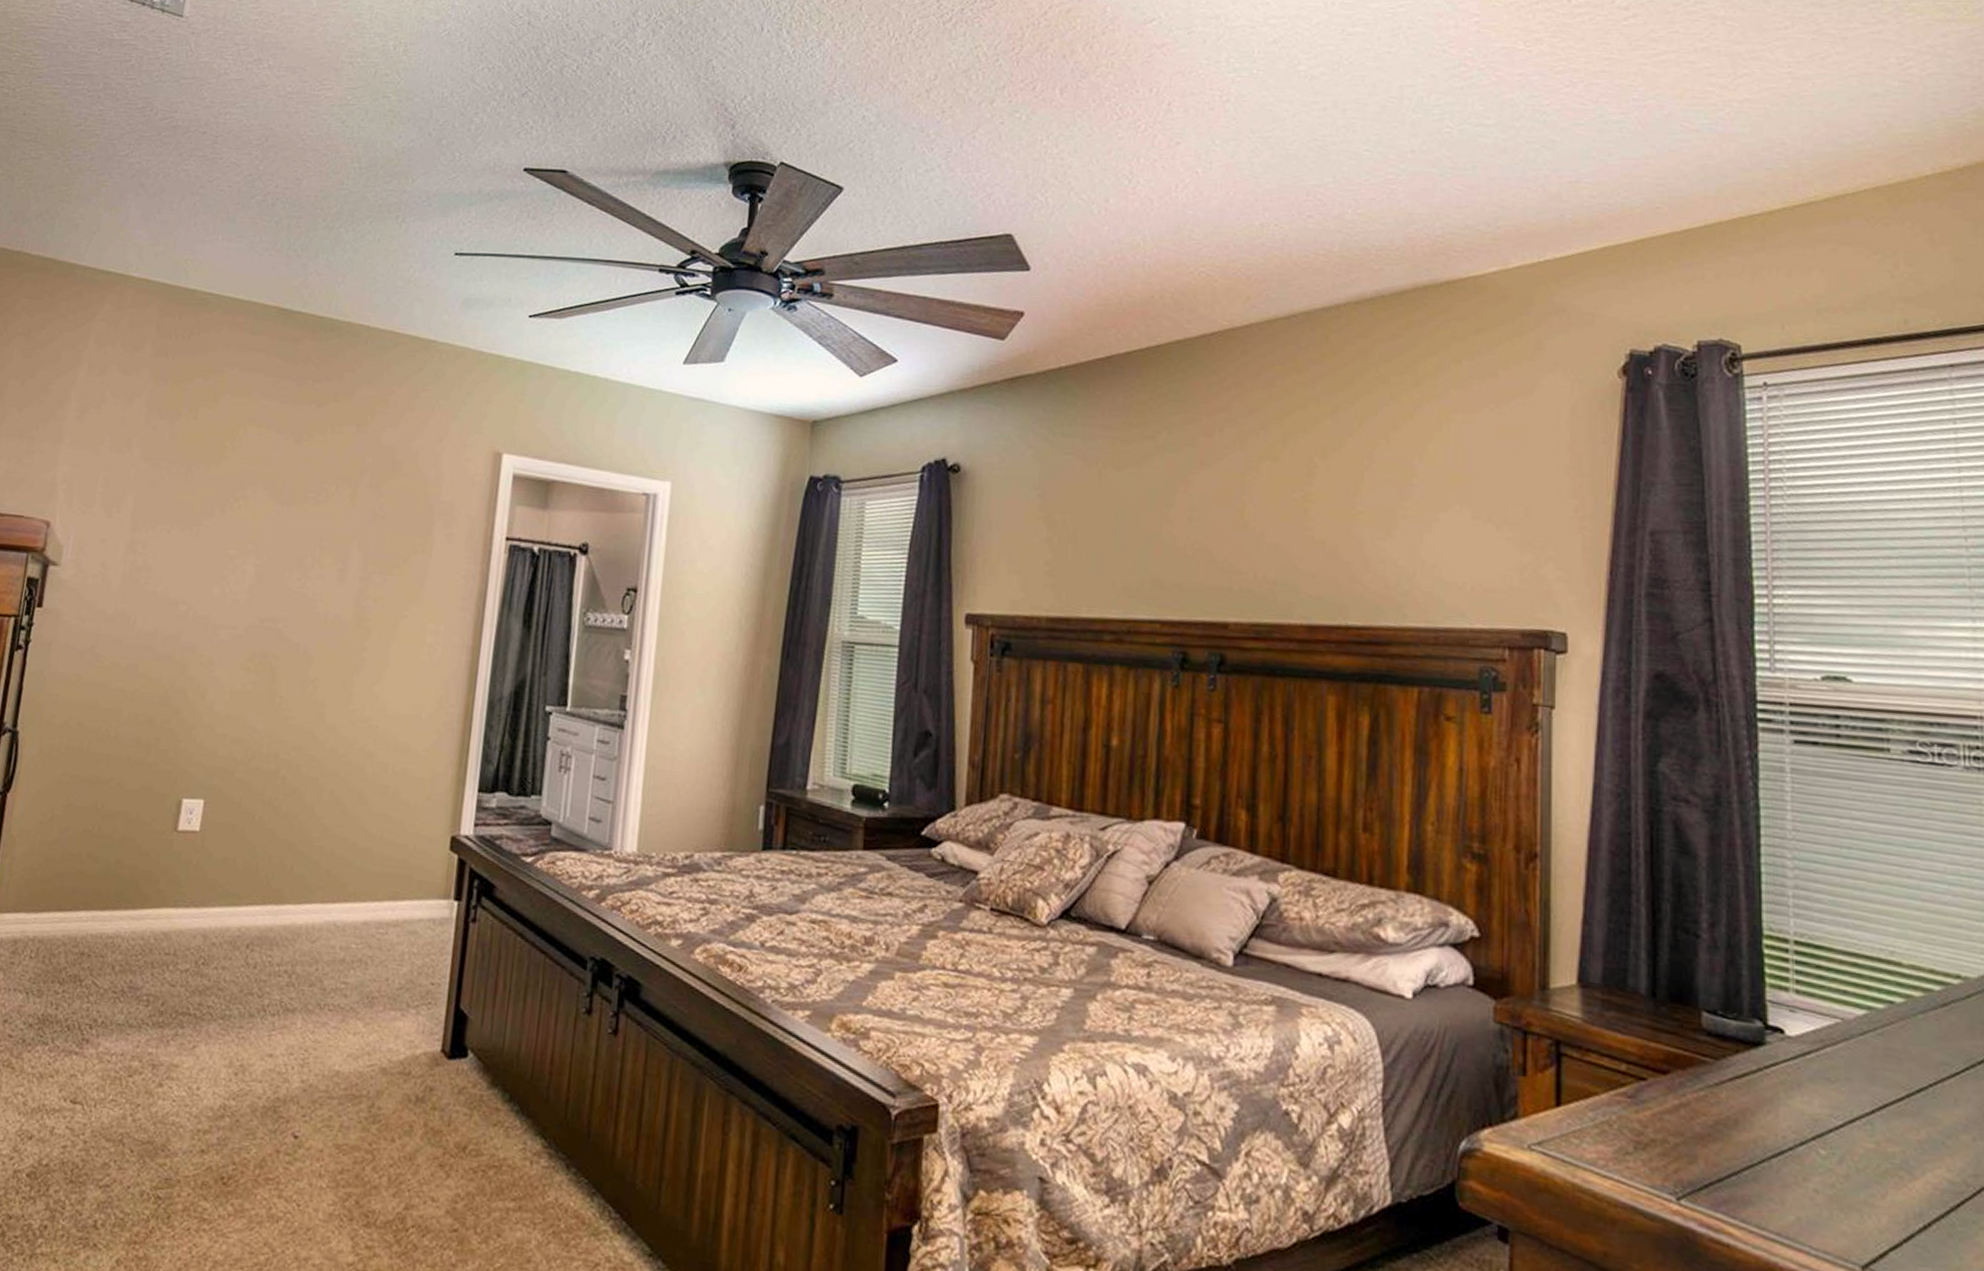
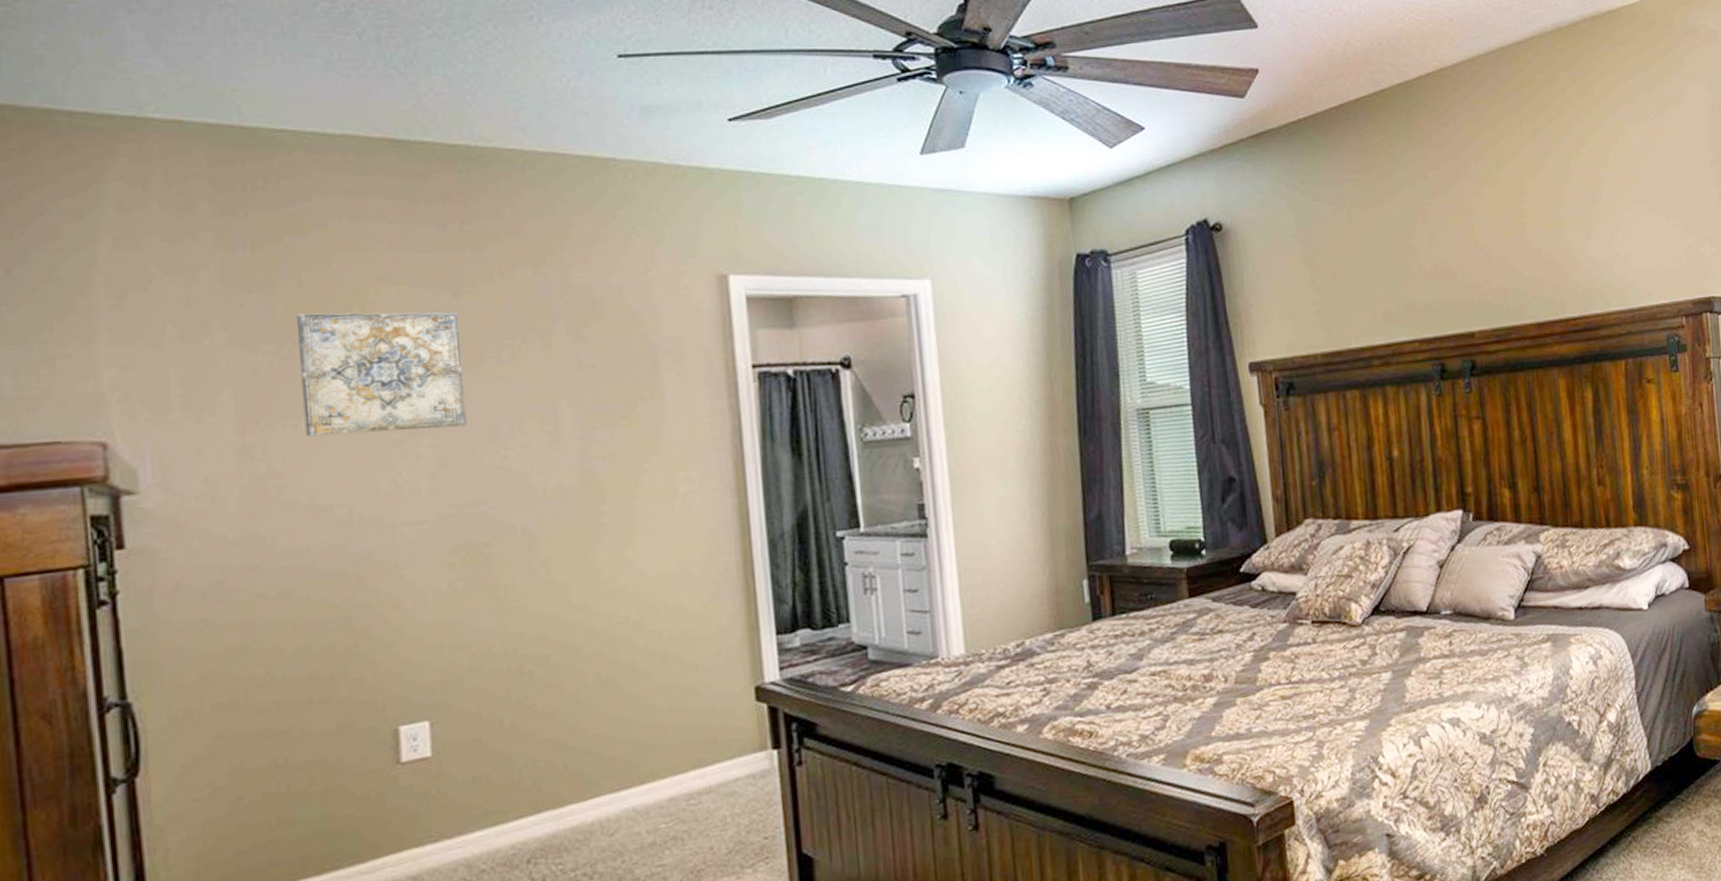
wall art: none [173,440,295,552] -> present [297,312,467,437]

